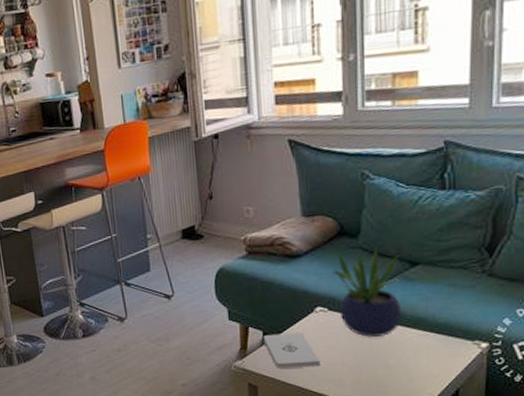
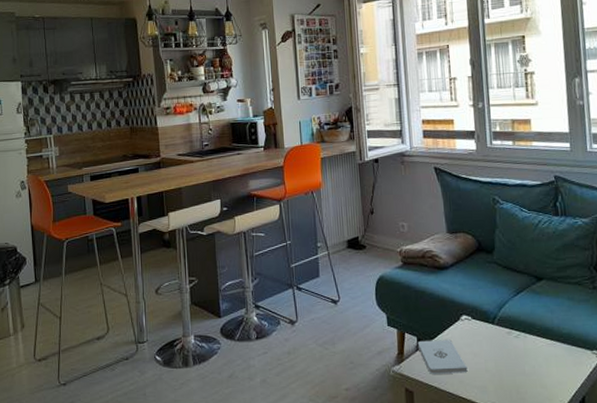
potted plant: present [331,249,402,338] -> none [473,263,533,346]

